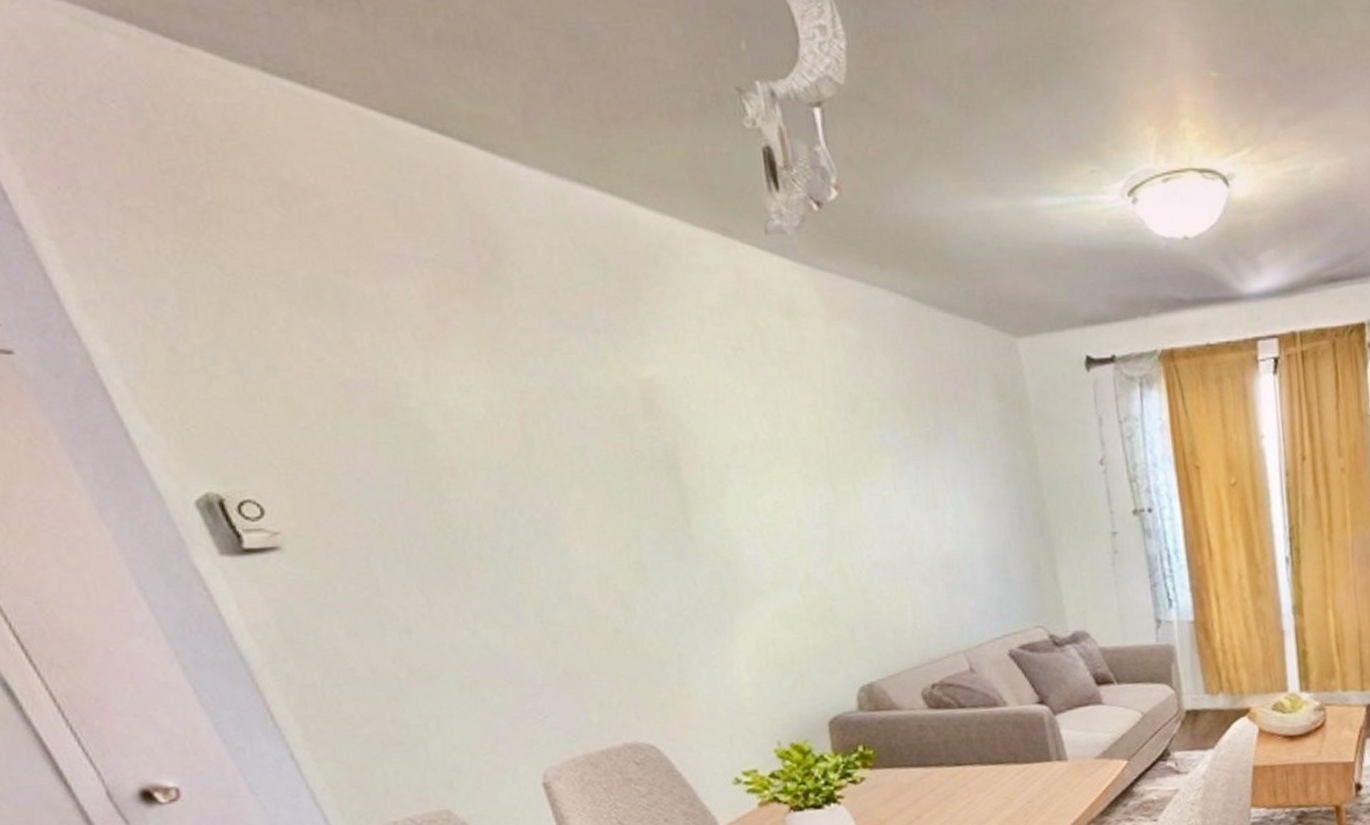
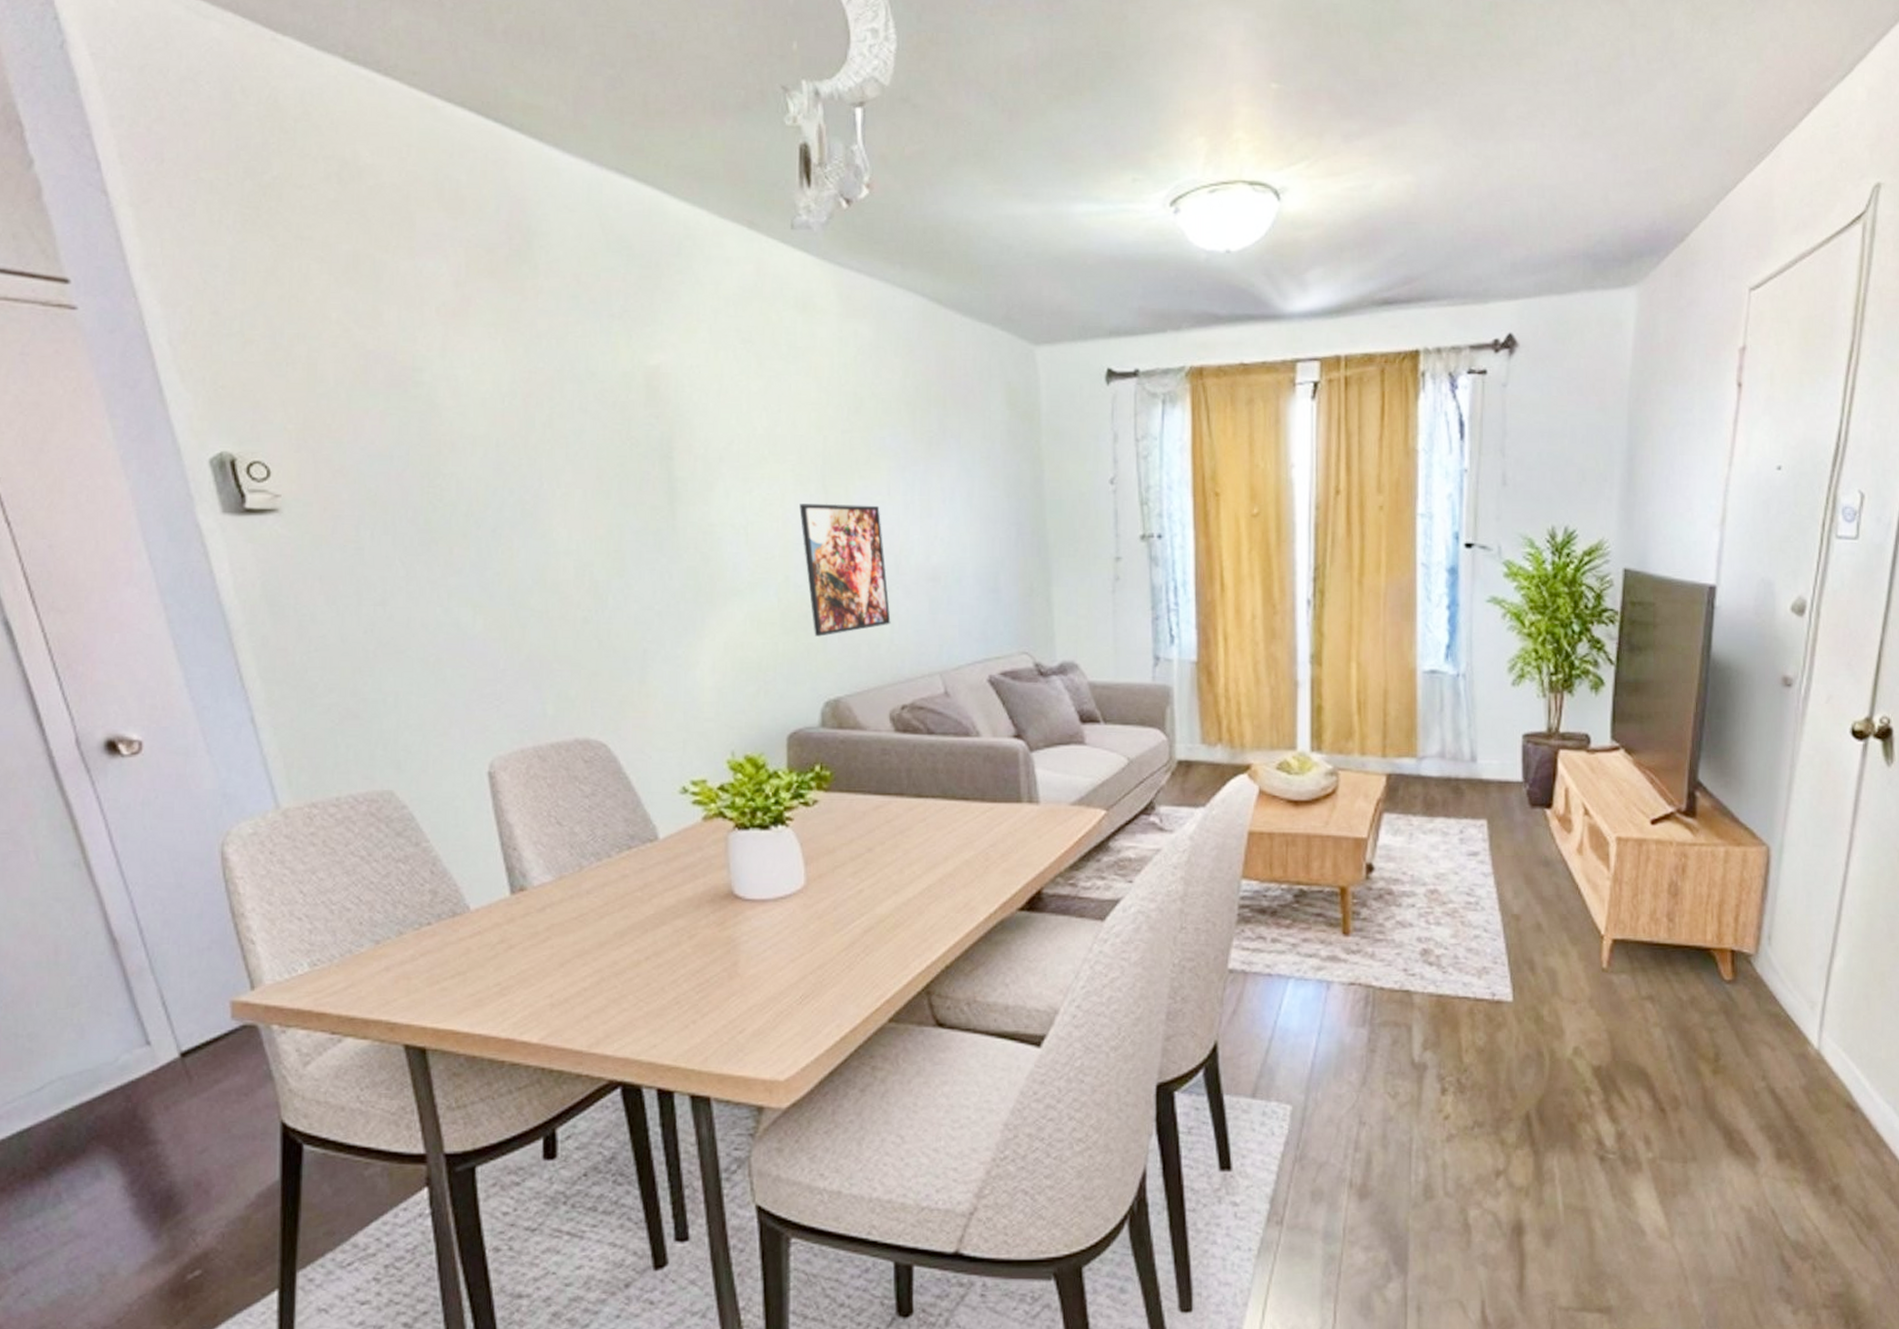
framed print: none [810,500,912,628] -> present [799,503,891,637]

